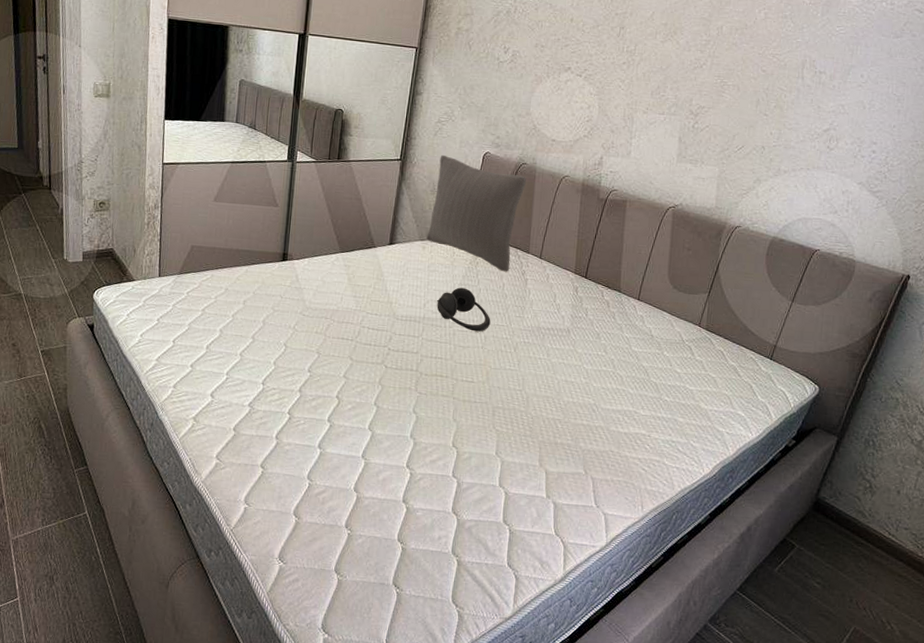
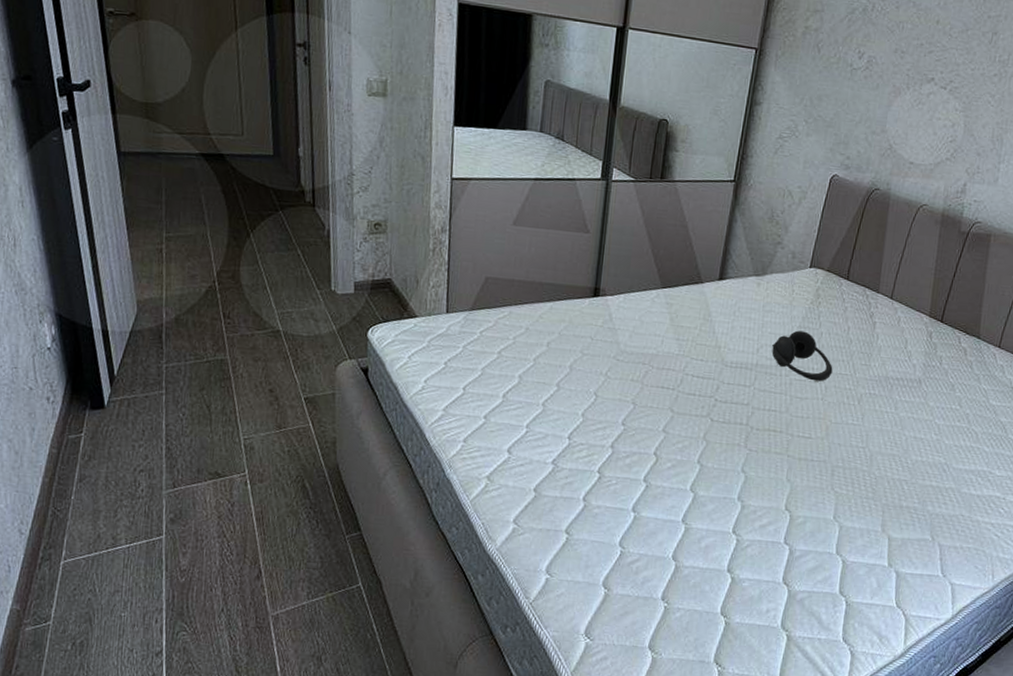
pillow: present [426,154,527,272] -> none [762,176,880,314]

